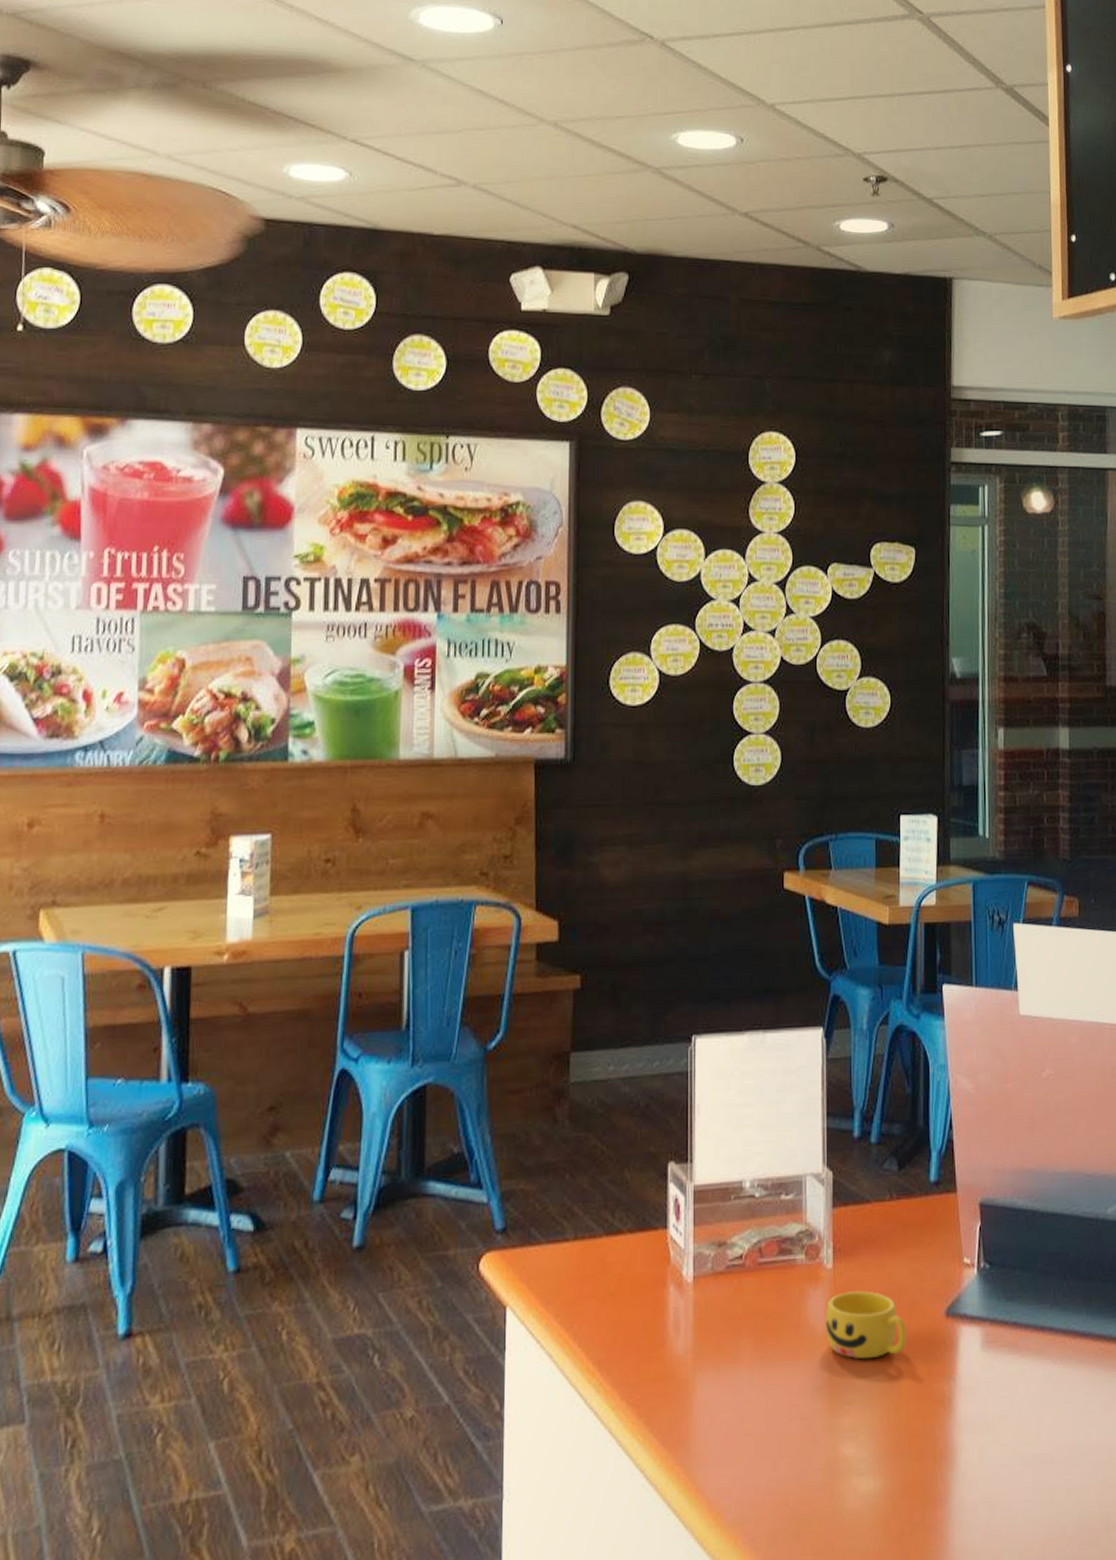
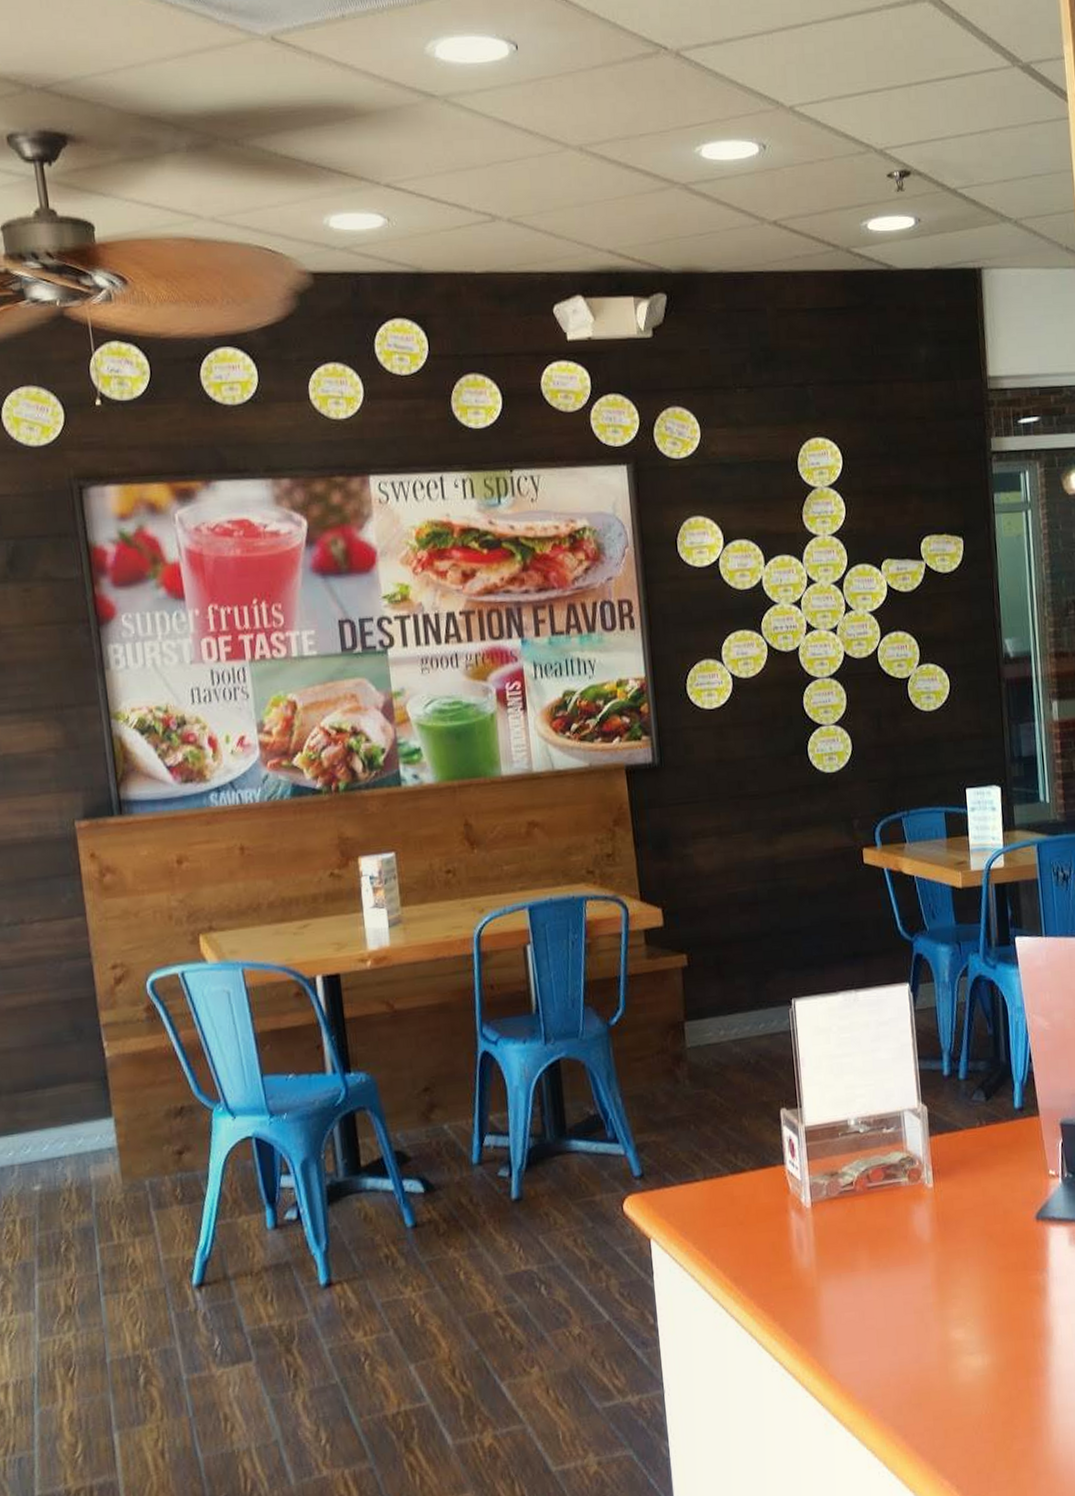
cup: present [825,1291,907,1359] -> none [930,1204,1003,1261]

